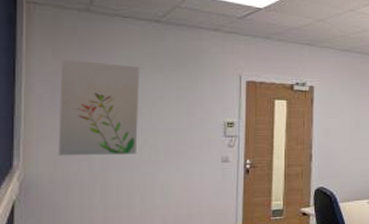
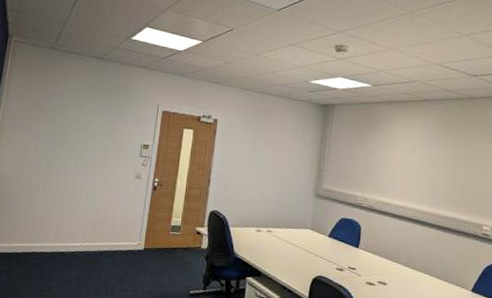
wall art: present [58,59,140,156] -> none [18,84,83,164]

